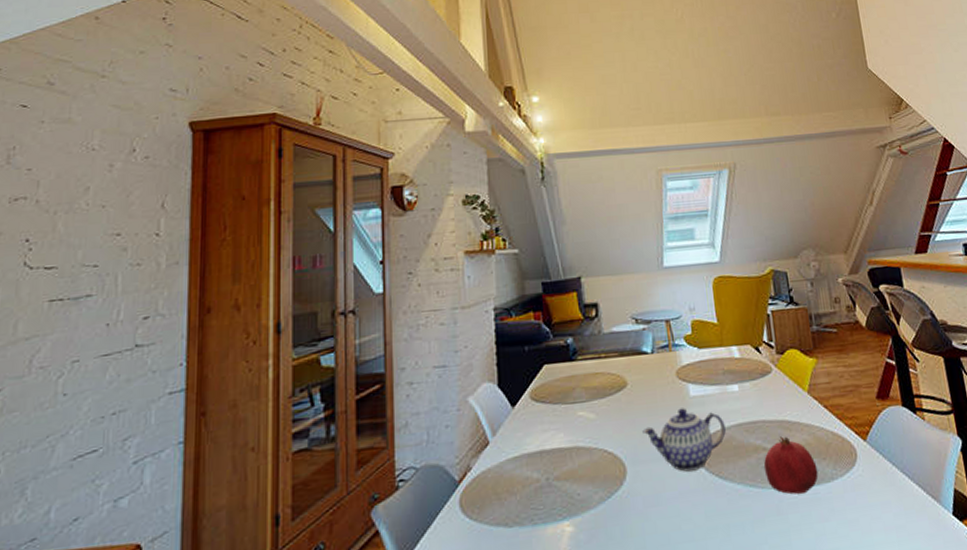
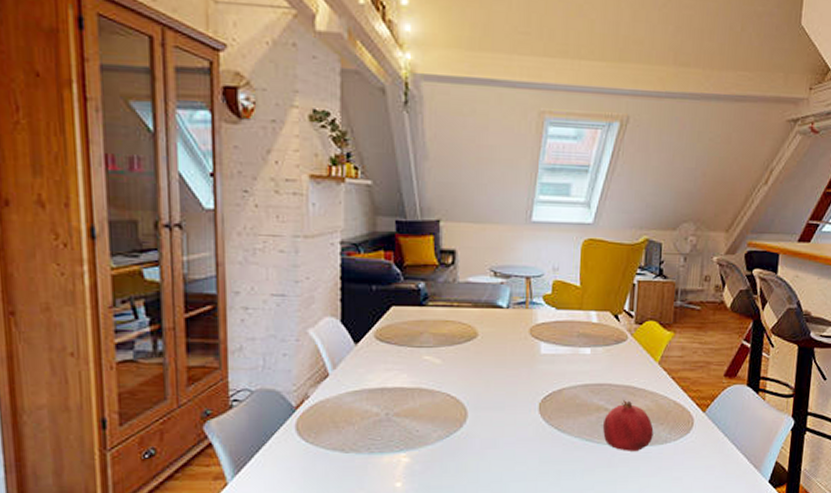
teapot: present [642,408,726,472] -> none [488,364,571,422]

